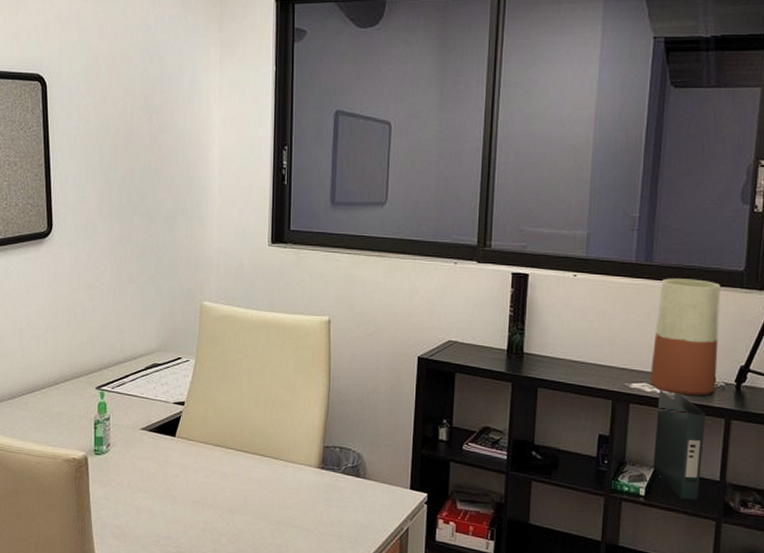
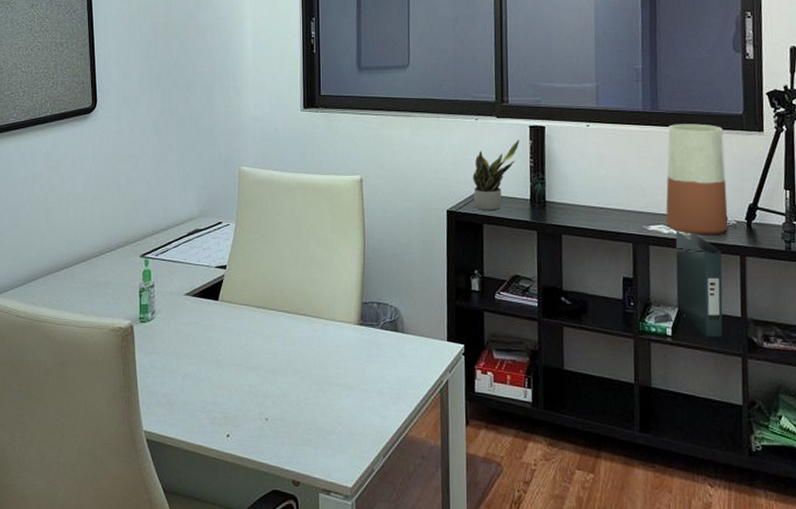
potted plant: none [447,287,501,360] -> present [473,140,520,211]

